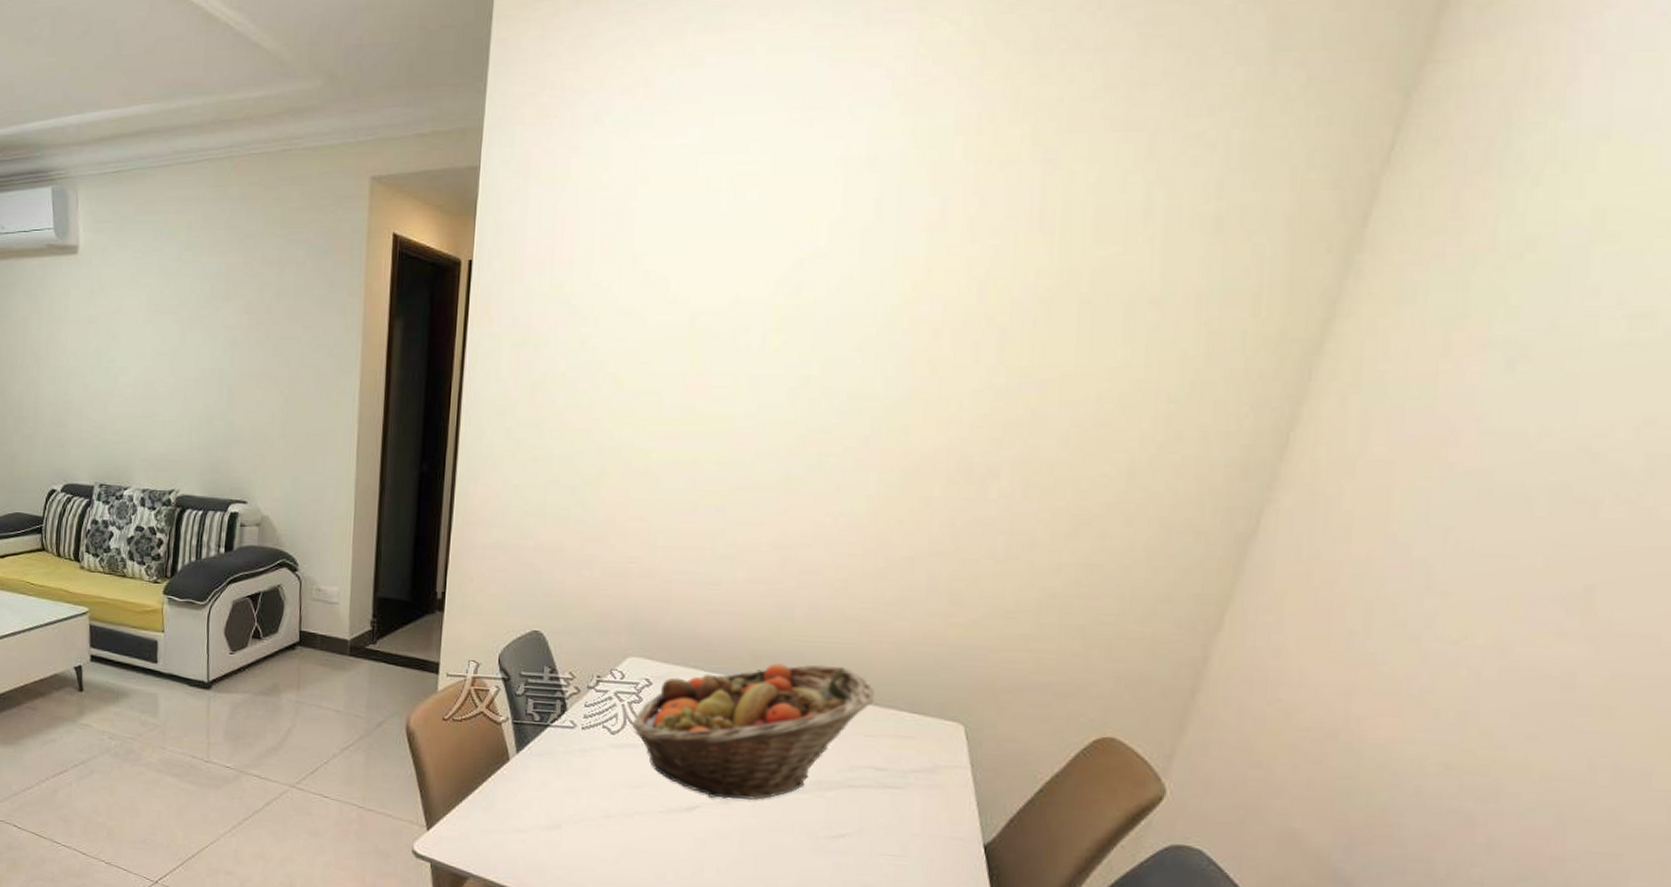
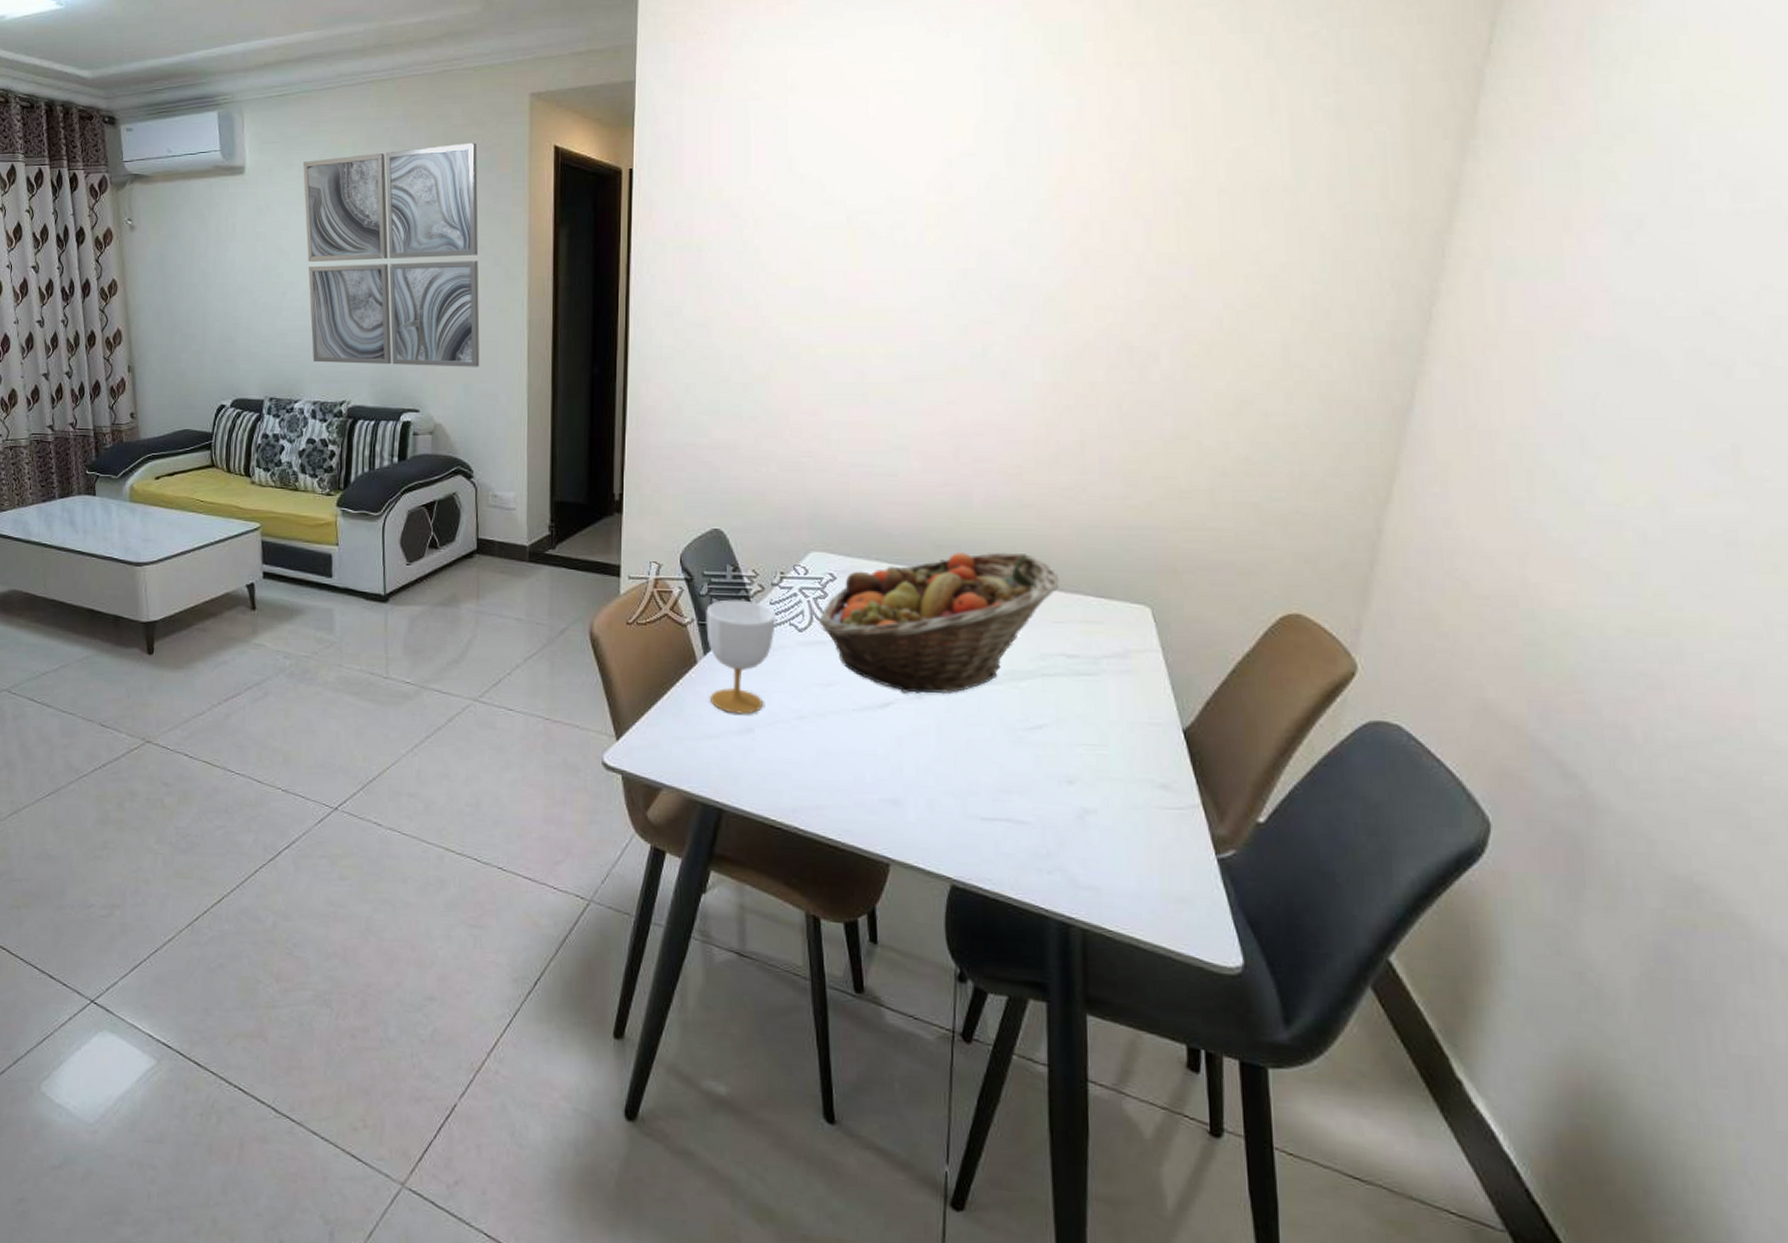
wall art: none [137,227,315,460] -> present [303,142,480,367]
cup: none [520,700,590,811] -> present [706,599,776,714]

